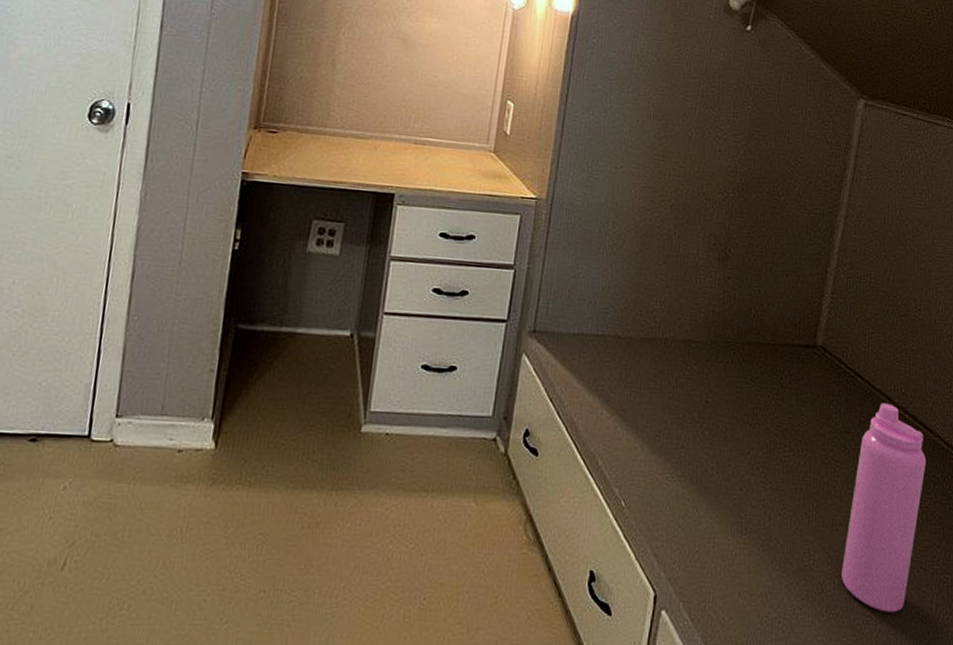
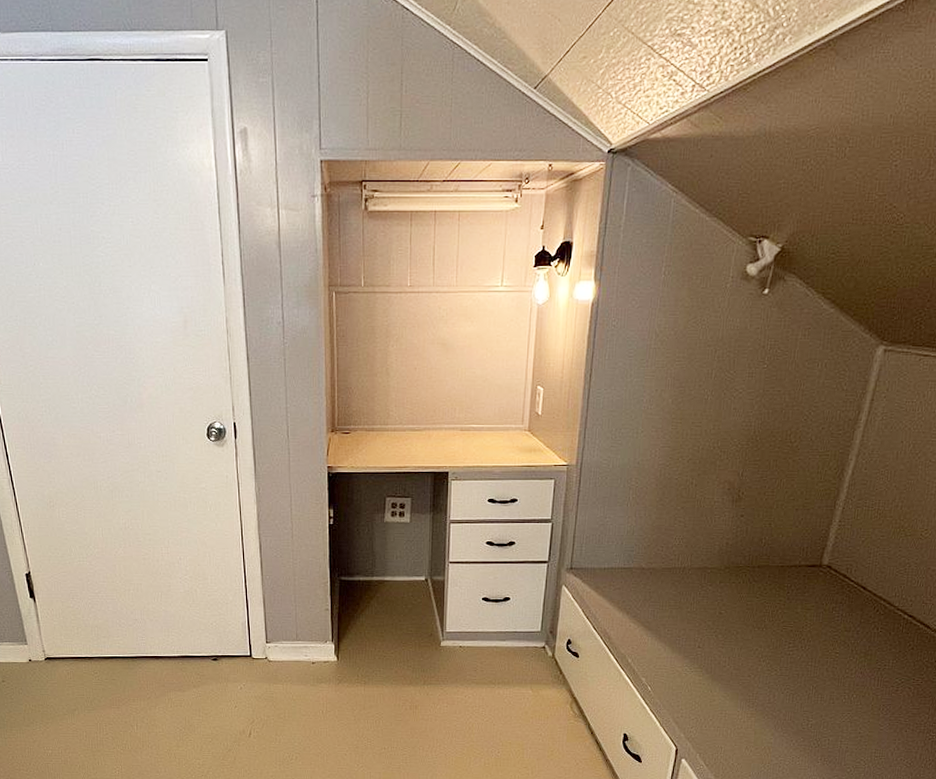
water bottle: present [840,403,927,613] -> none [835,607,922,760]

